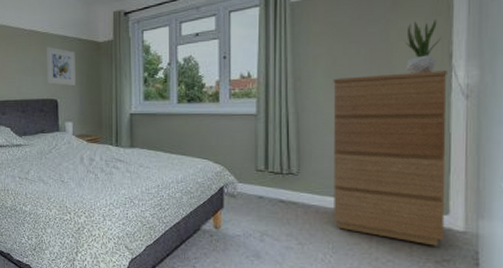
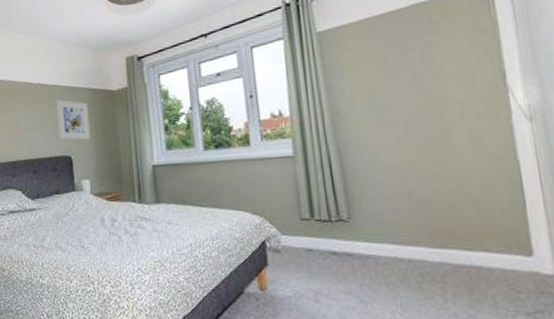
dresser: present [333,70,448,246] -> none [375,91,533,295]
potted plant: present [405,20,442,74] -> none [449,38,491,99]

